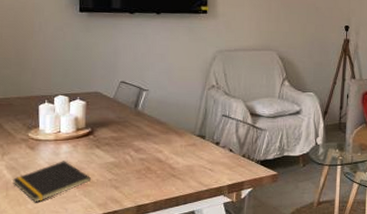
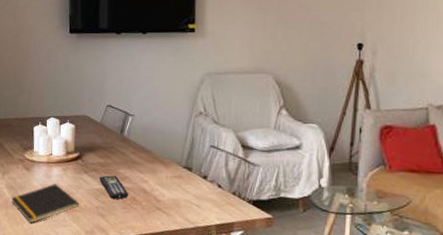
remote control: none [112,148,143,170] -> present [99,175,129,200]

